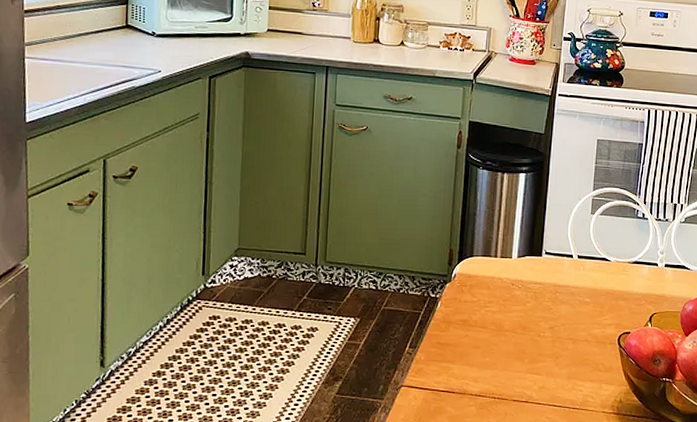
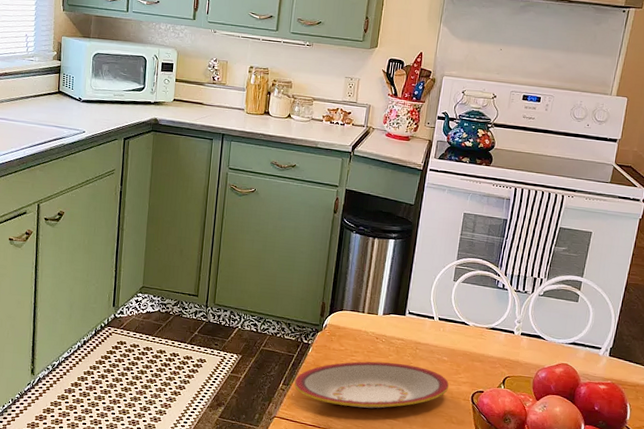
plate: none [422,311,594,364] -> present [294,361,449,409]

